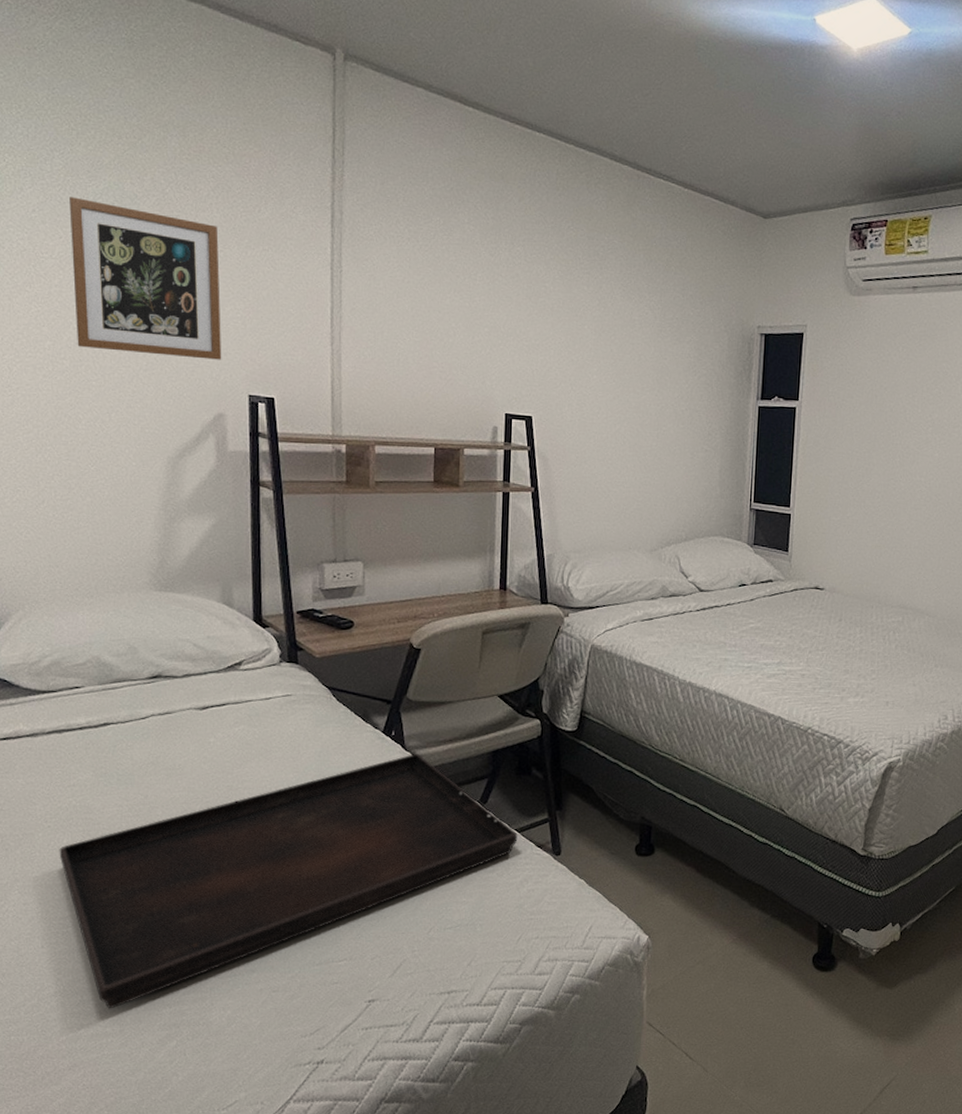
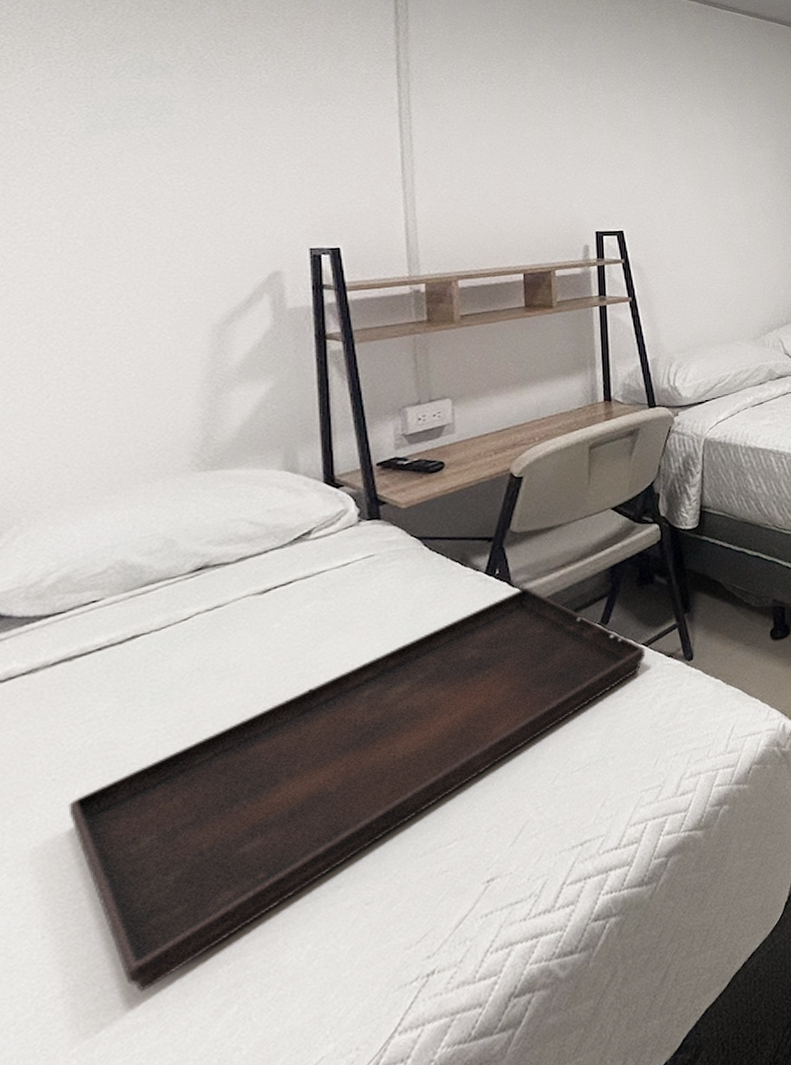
picture frame: present [69,197,222,360] -> none [84,72,277,224]

